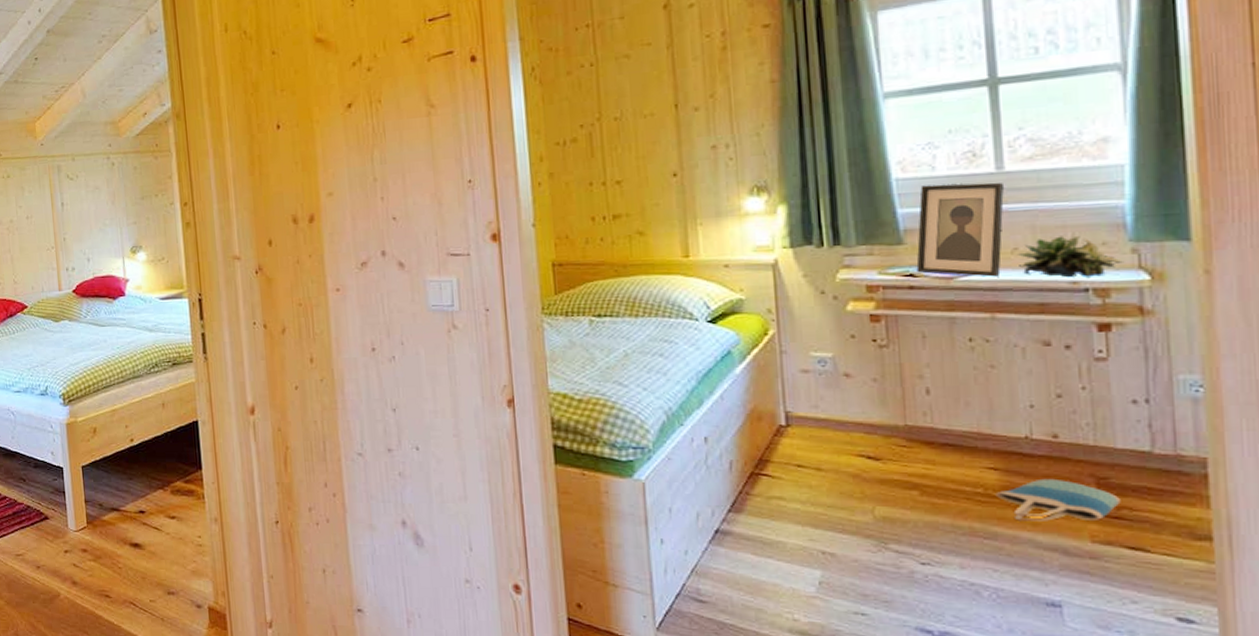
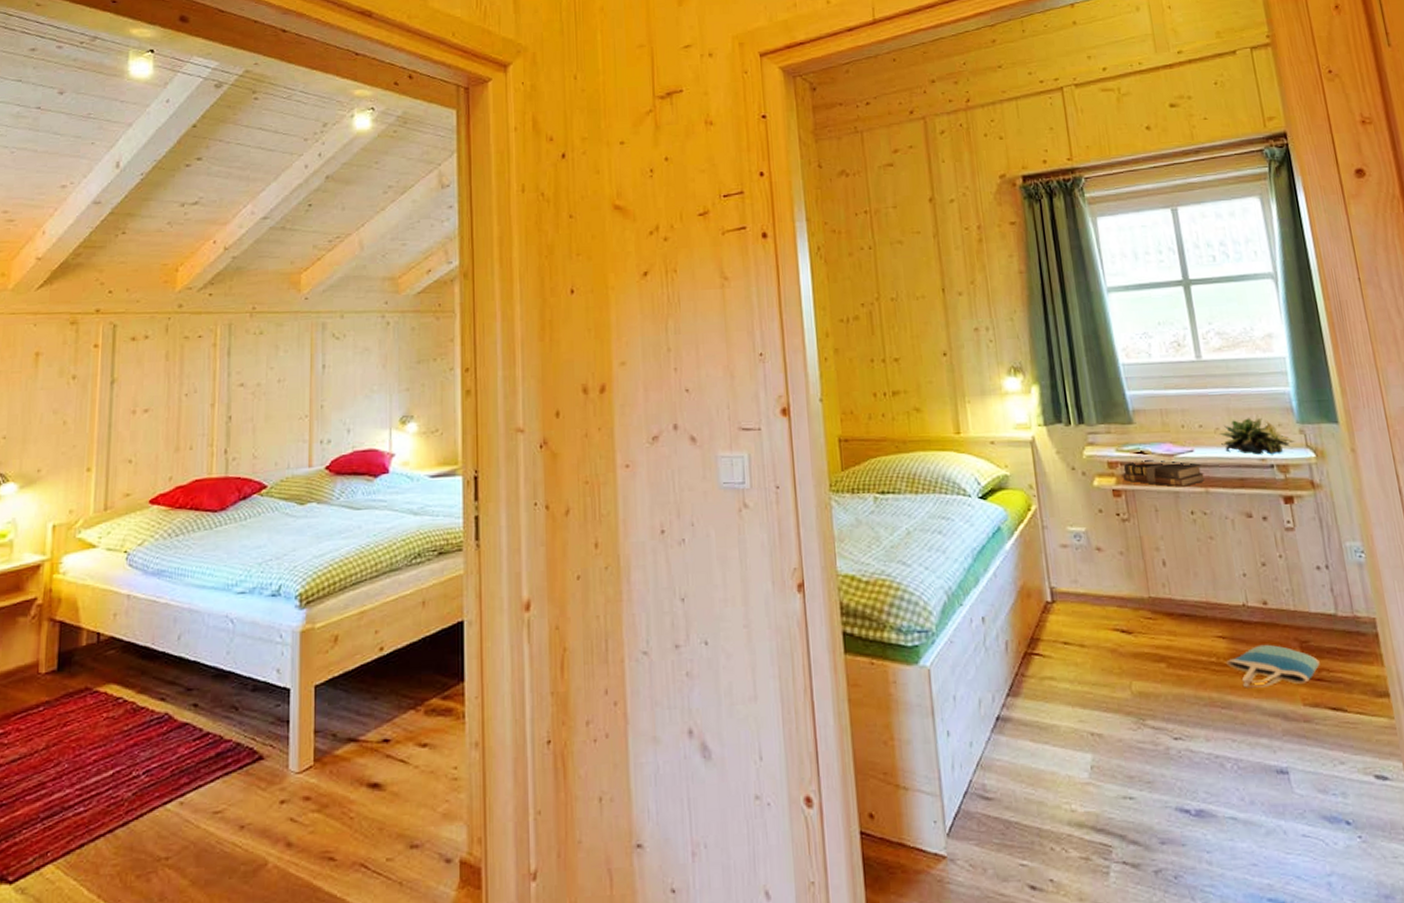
bible: none [884,283,992,313] -> present [1123,460,1205,487]
picture frame: present [916,182,1005,277] -> none [1141,369,1209,454]

